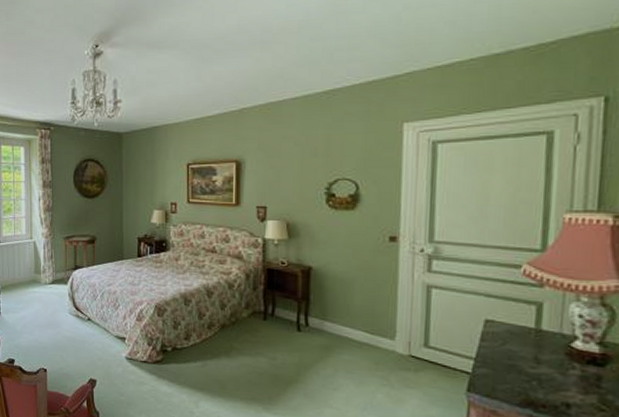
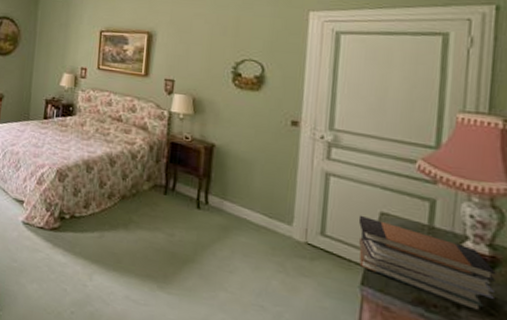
book stack: none [462,324,607,407] -> present [358,215,496,310]

